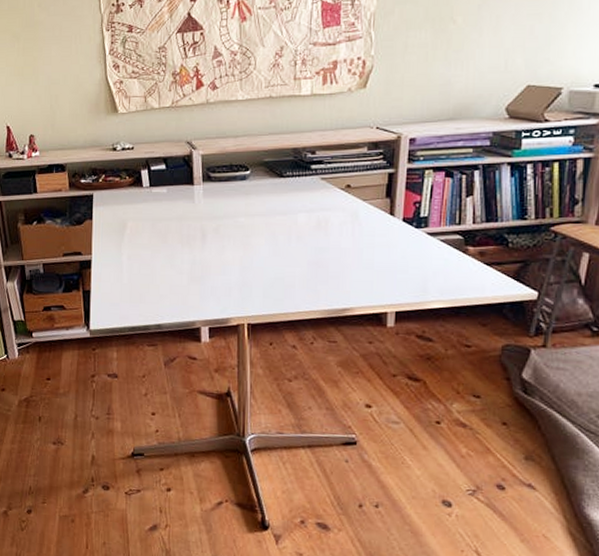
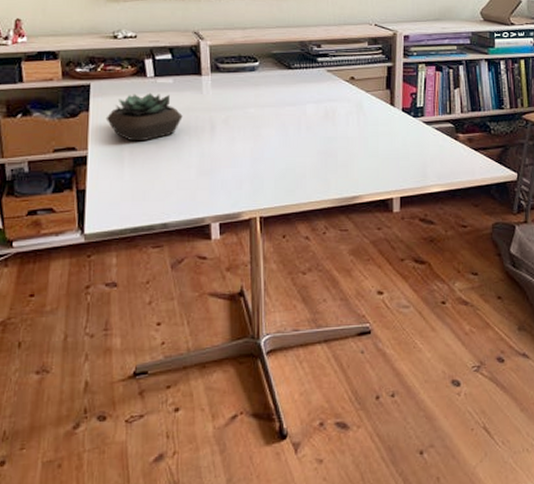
succulent plant: none [106,202,176,248] -> present [105,92,183,142]

